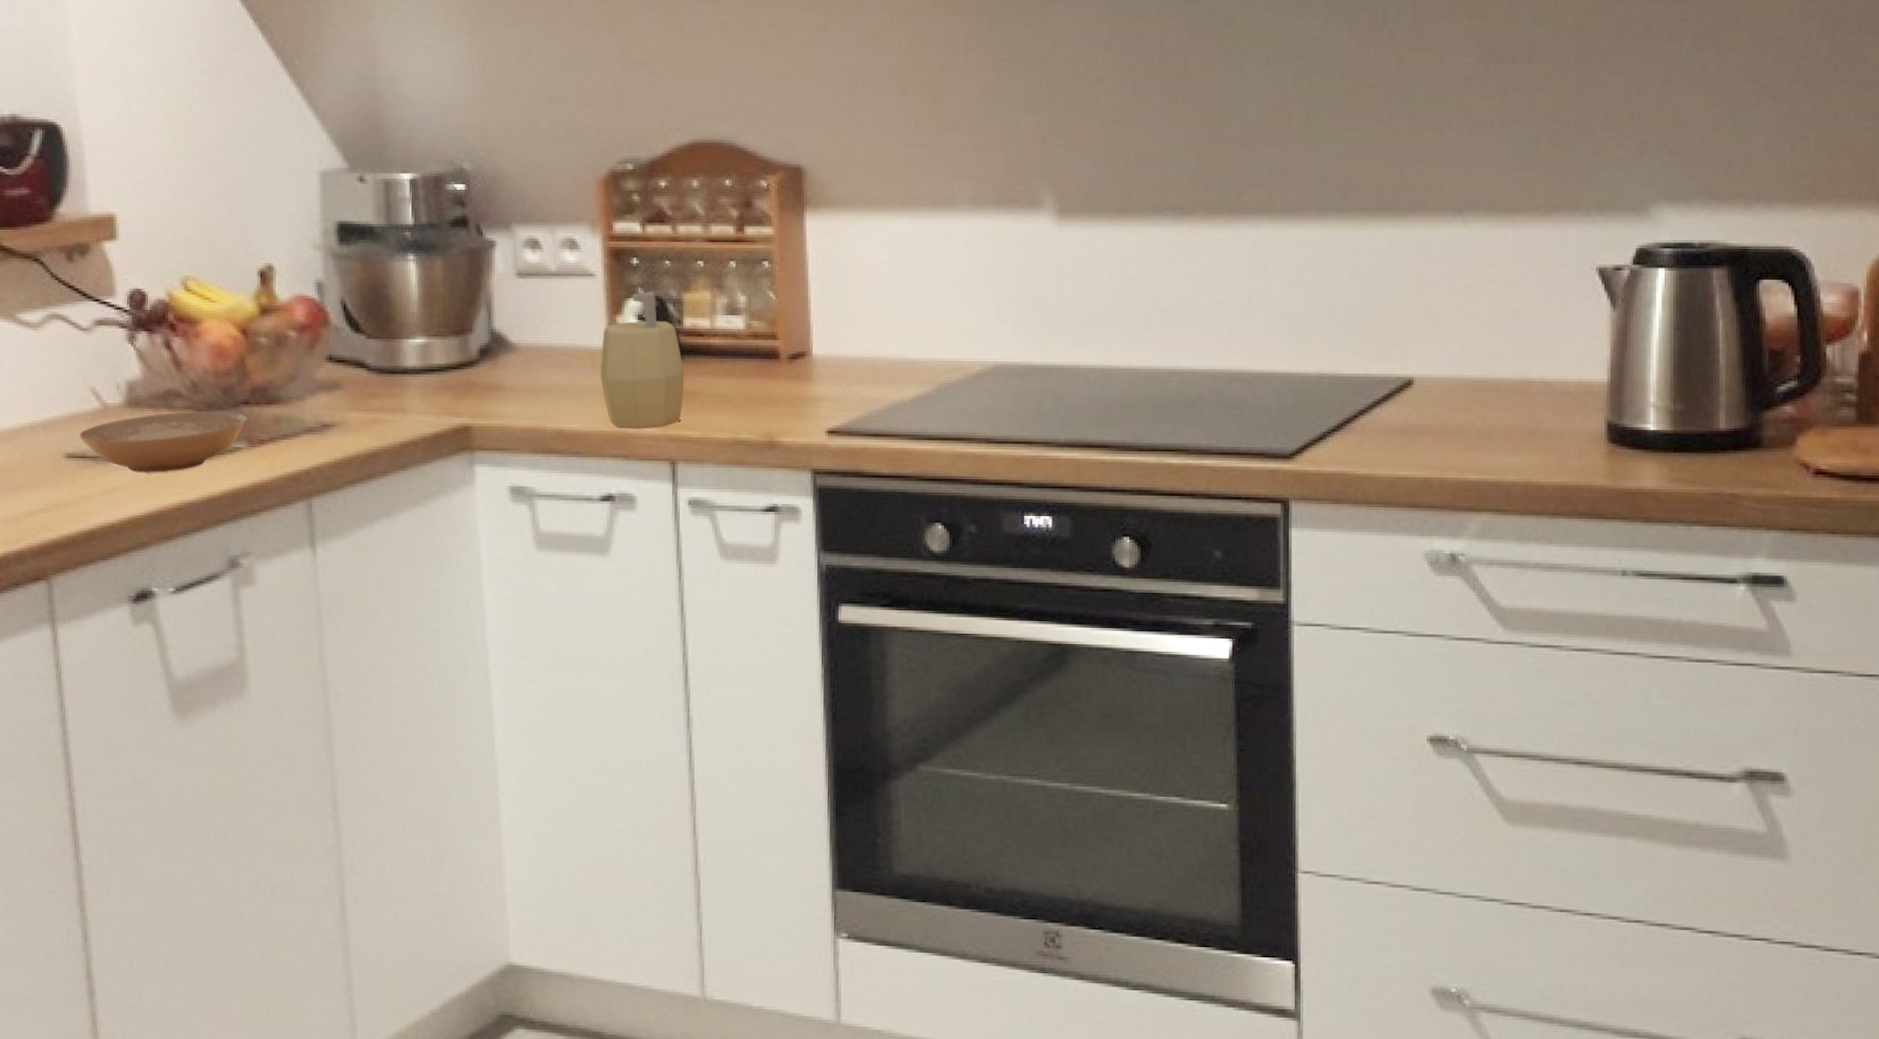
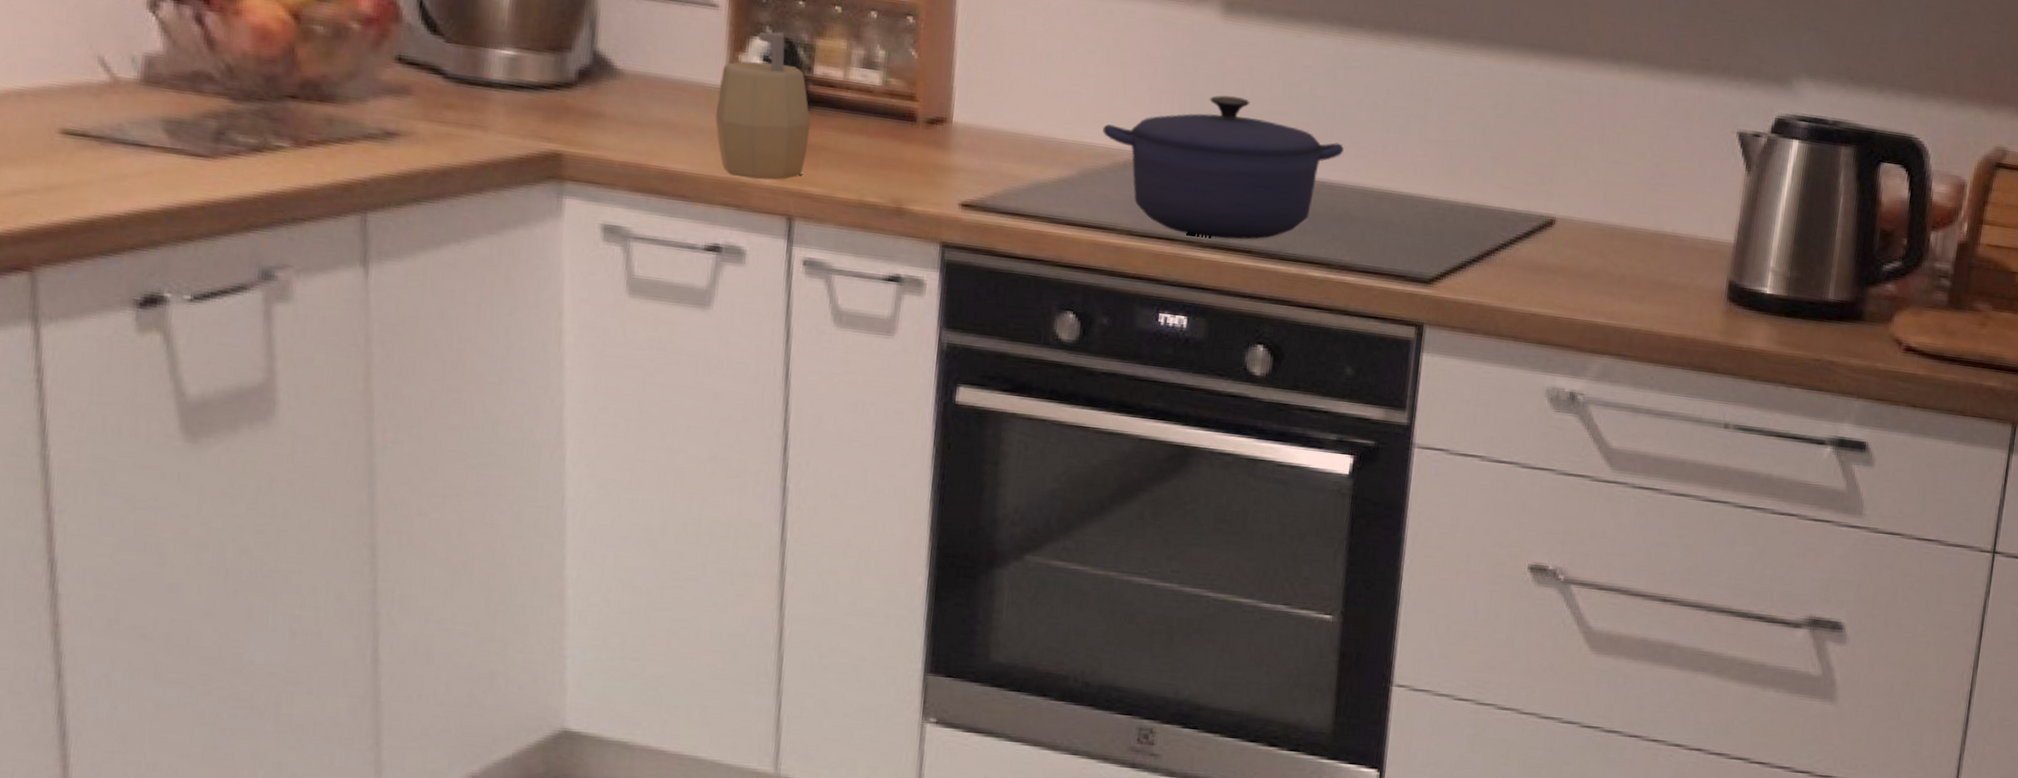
dish: present [78,410,248,474] -> none [79,96,295,165]
cooking pot: none [953,296,1190,436] -> present [1103,95,1345,240]

